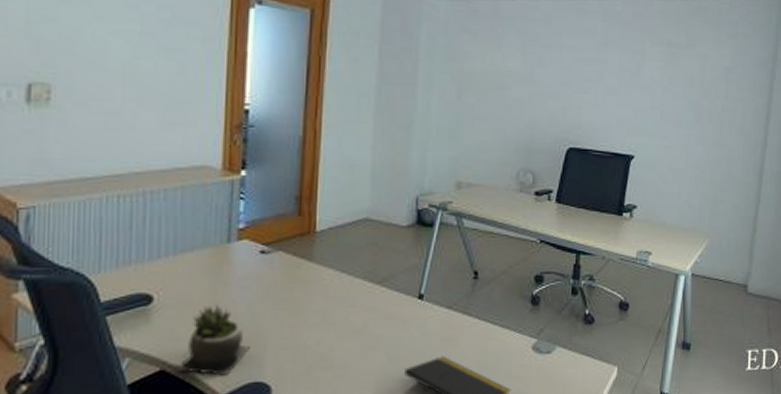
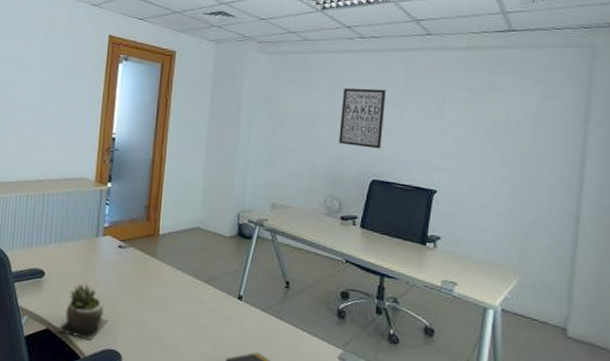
wall art: none [533,42,584,112] -> present [339,88,386,149]

